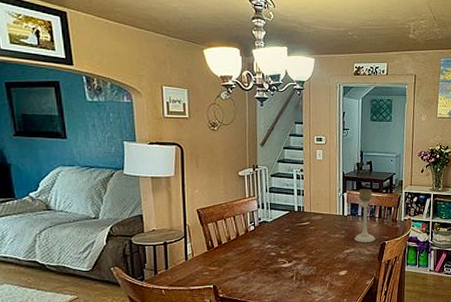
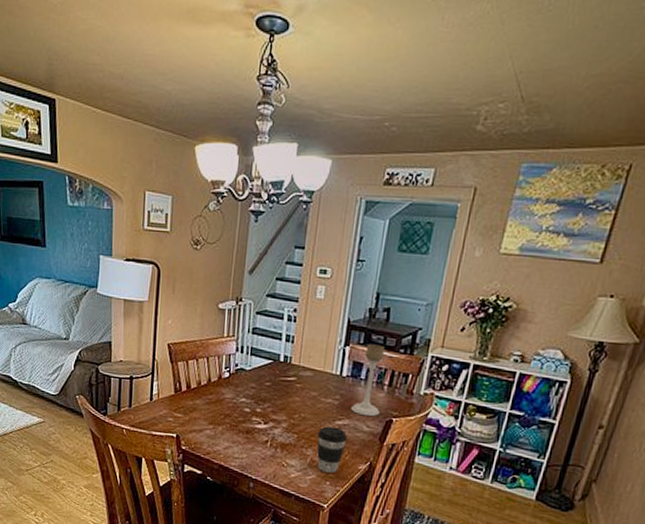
coffee cup: none [332,255,355,292] -> present [316,426,348,473]

